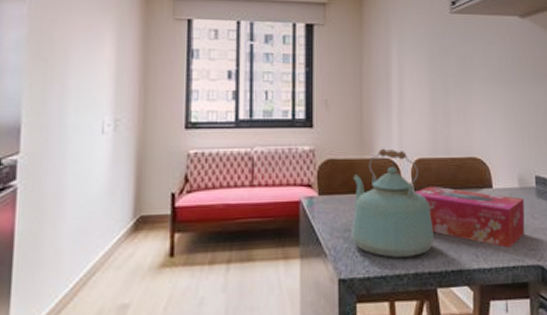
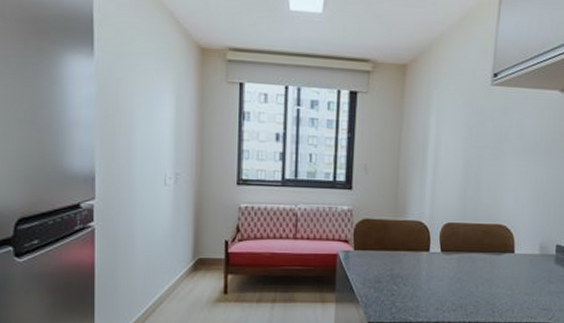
kettle: present [350,148,435,258] -> none [381,212,457,308]
tissue box: present [414,186,525,248] -> none [441,248,543,306]

